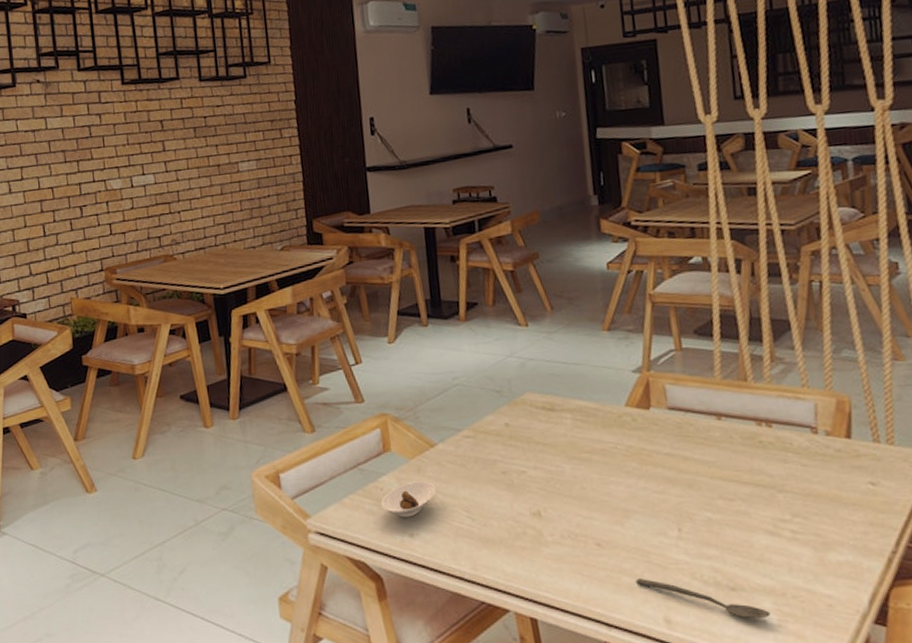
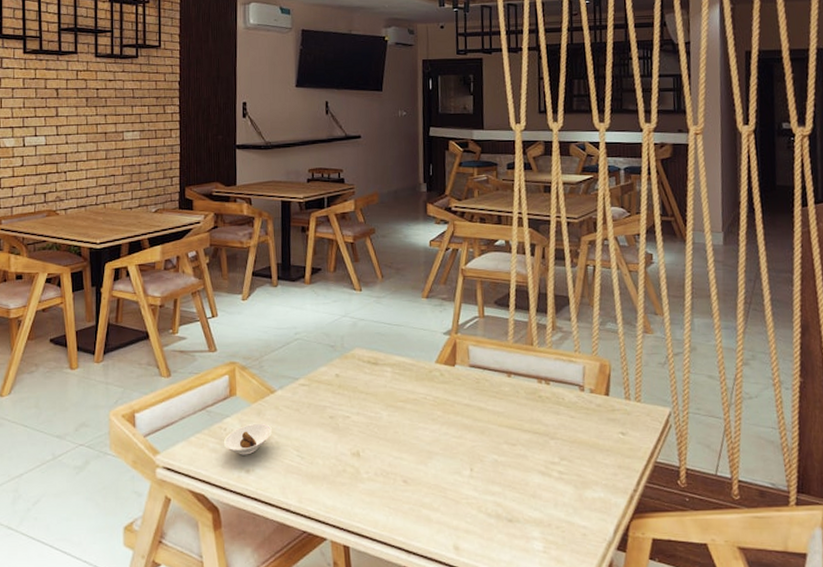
spoon: present [635,579,771,618] -> none [433,511,538,545]

